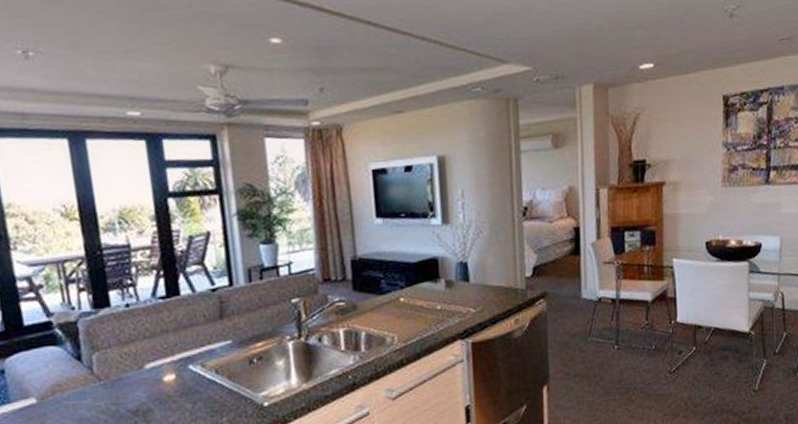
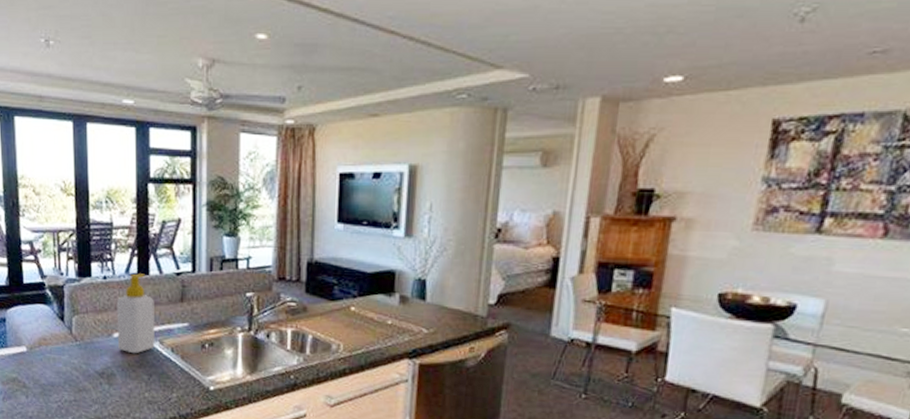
soap bottle: none [144,295,196,384] -> present [116,273,155,354]

